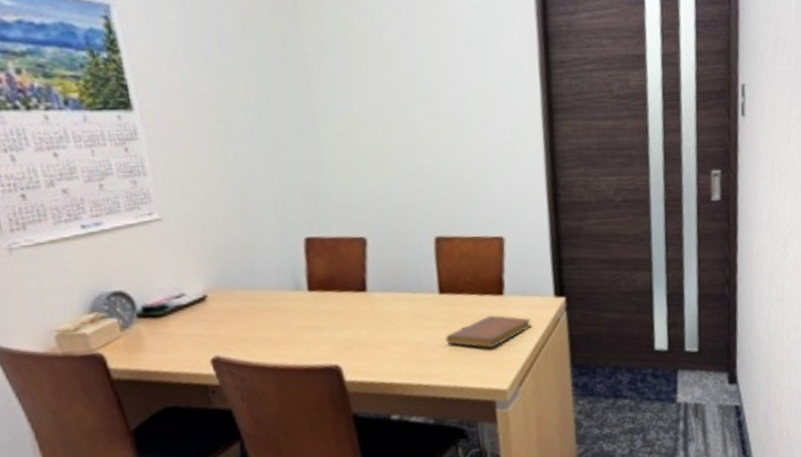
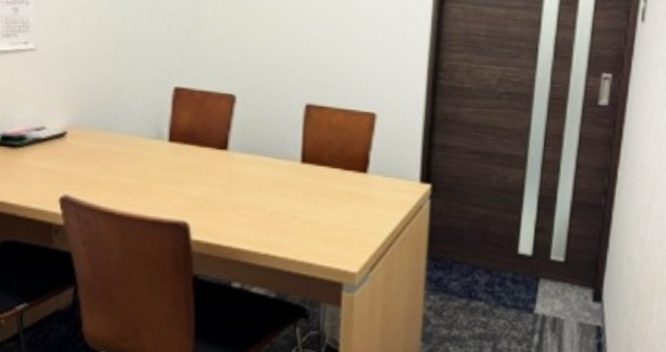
notebook: present [445,315,531,348] -> none [300,192,392,227]

